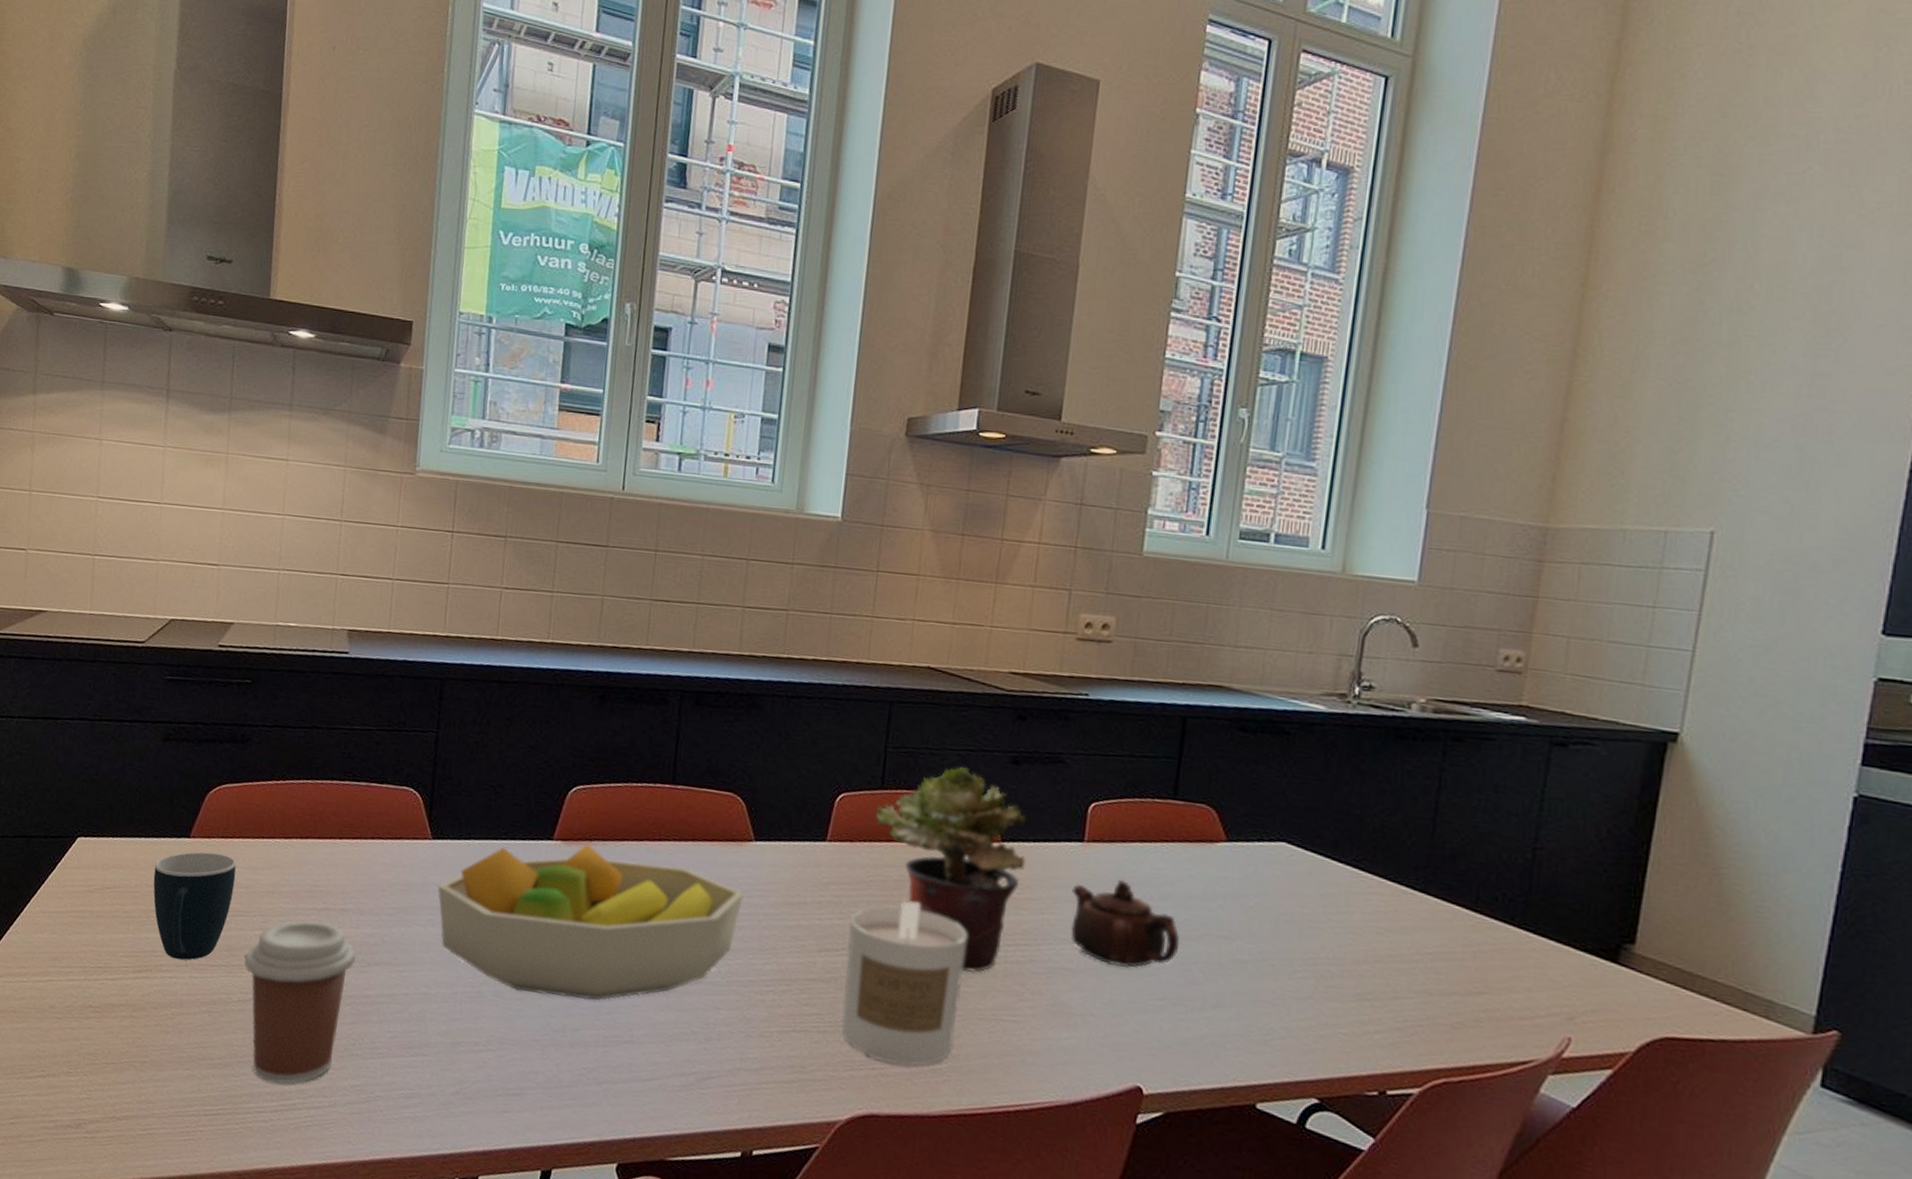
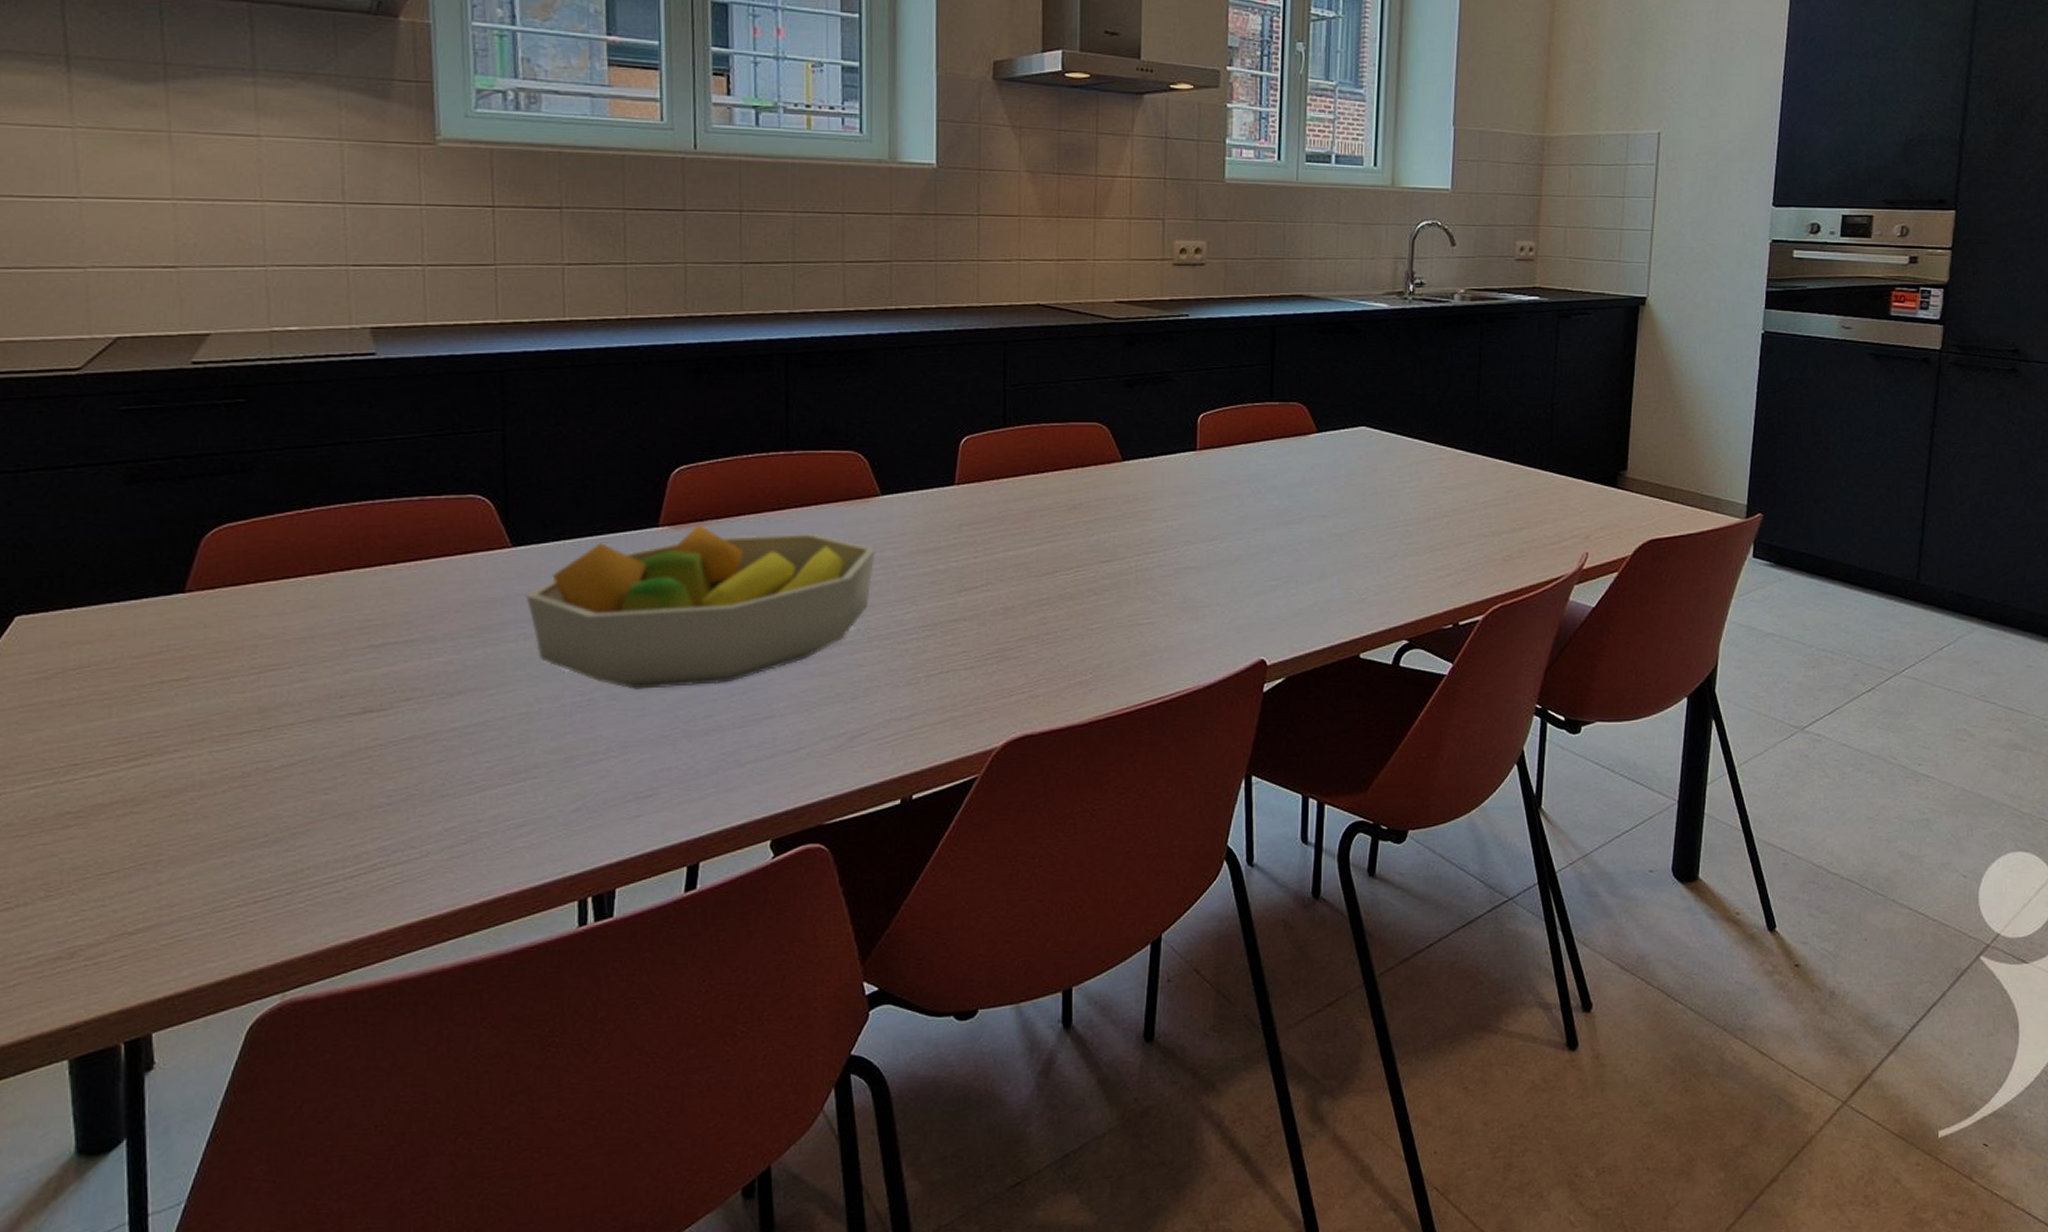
mug: present [153,851,237,960] -> none [138,604,257,736]
coffee cup: present [244,920,356,1084] -> none [283,658,432,847]
candle: present [841,900,968,1067] -> none [985,529,1100,685]
potted plant: present [876,767,1027,973] -> none [1000,396,1146,587]
teapot: present [1071,879,1180,968] -> none [1190,479,1286,557]

